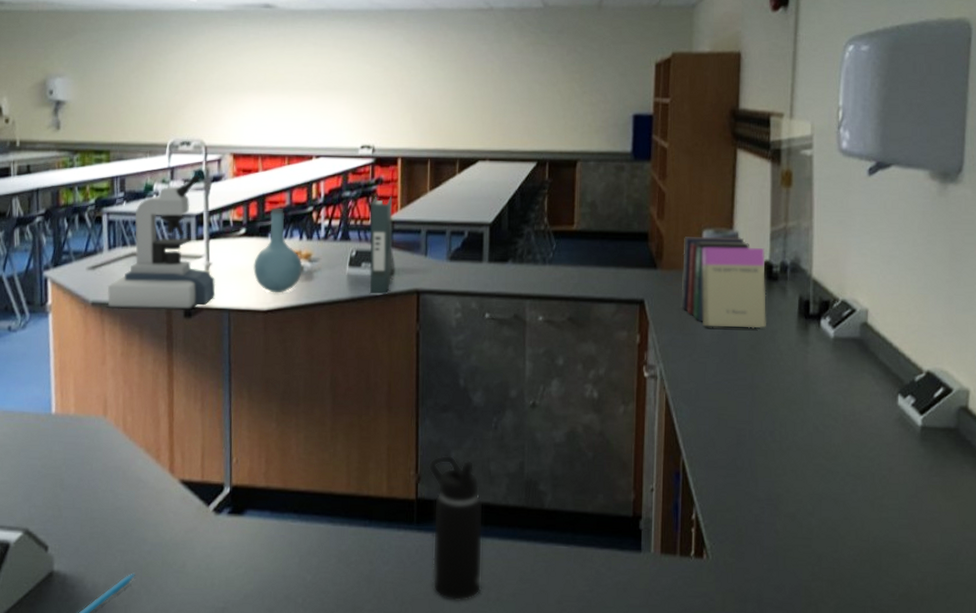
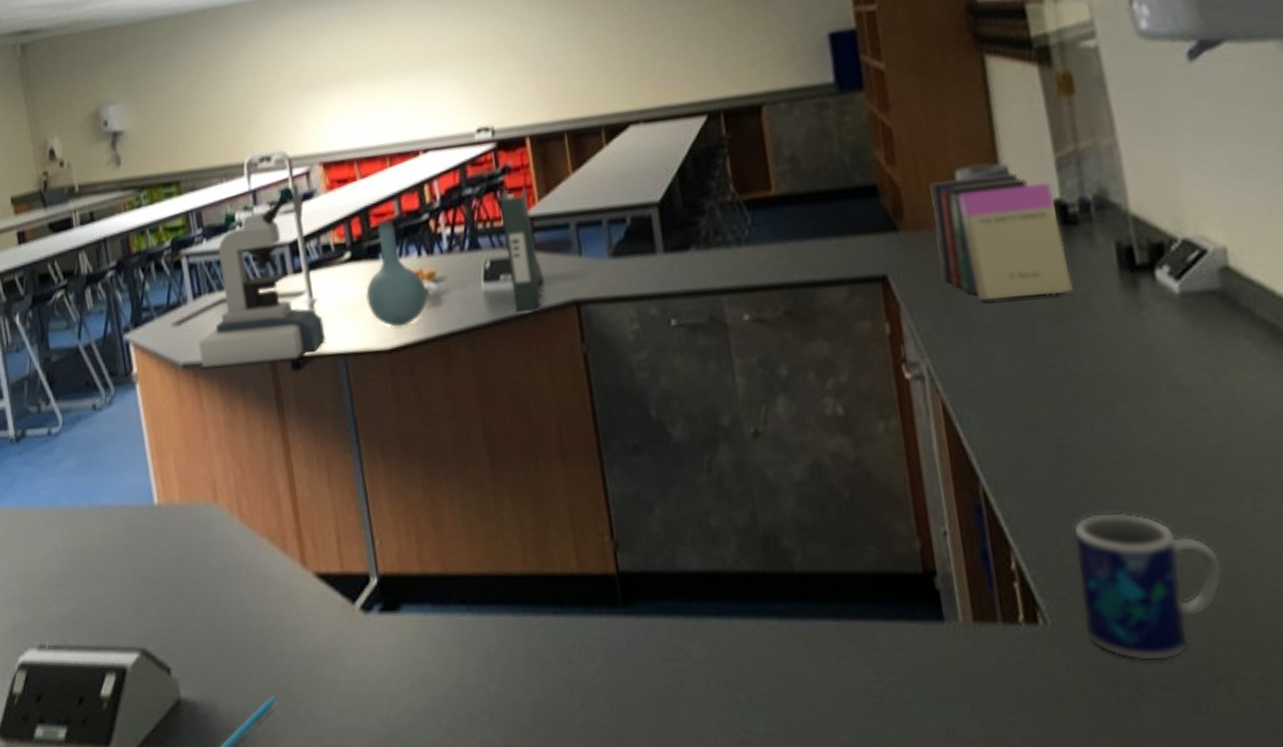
water bottle: present [428,455,484,601] -> none [626,511,726,706]
mug: none [733,485,826,589] -> present [1073,512,1224,660]

